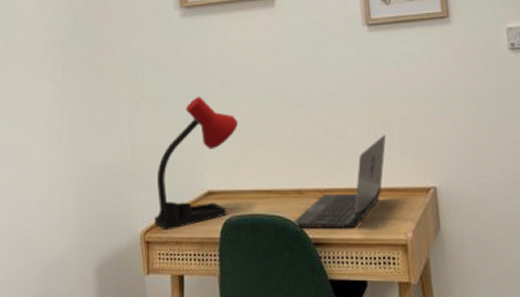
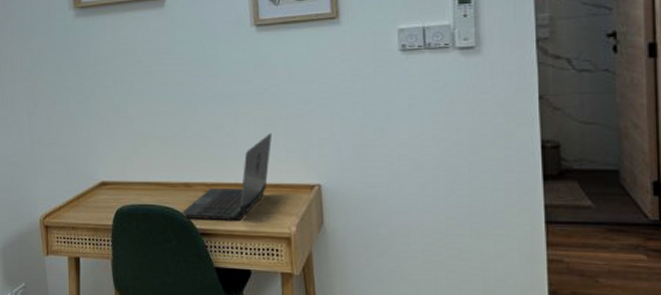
desk lamp: present [154,97,239,231] -> none [53,93,130,217]

